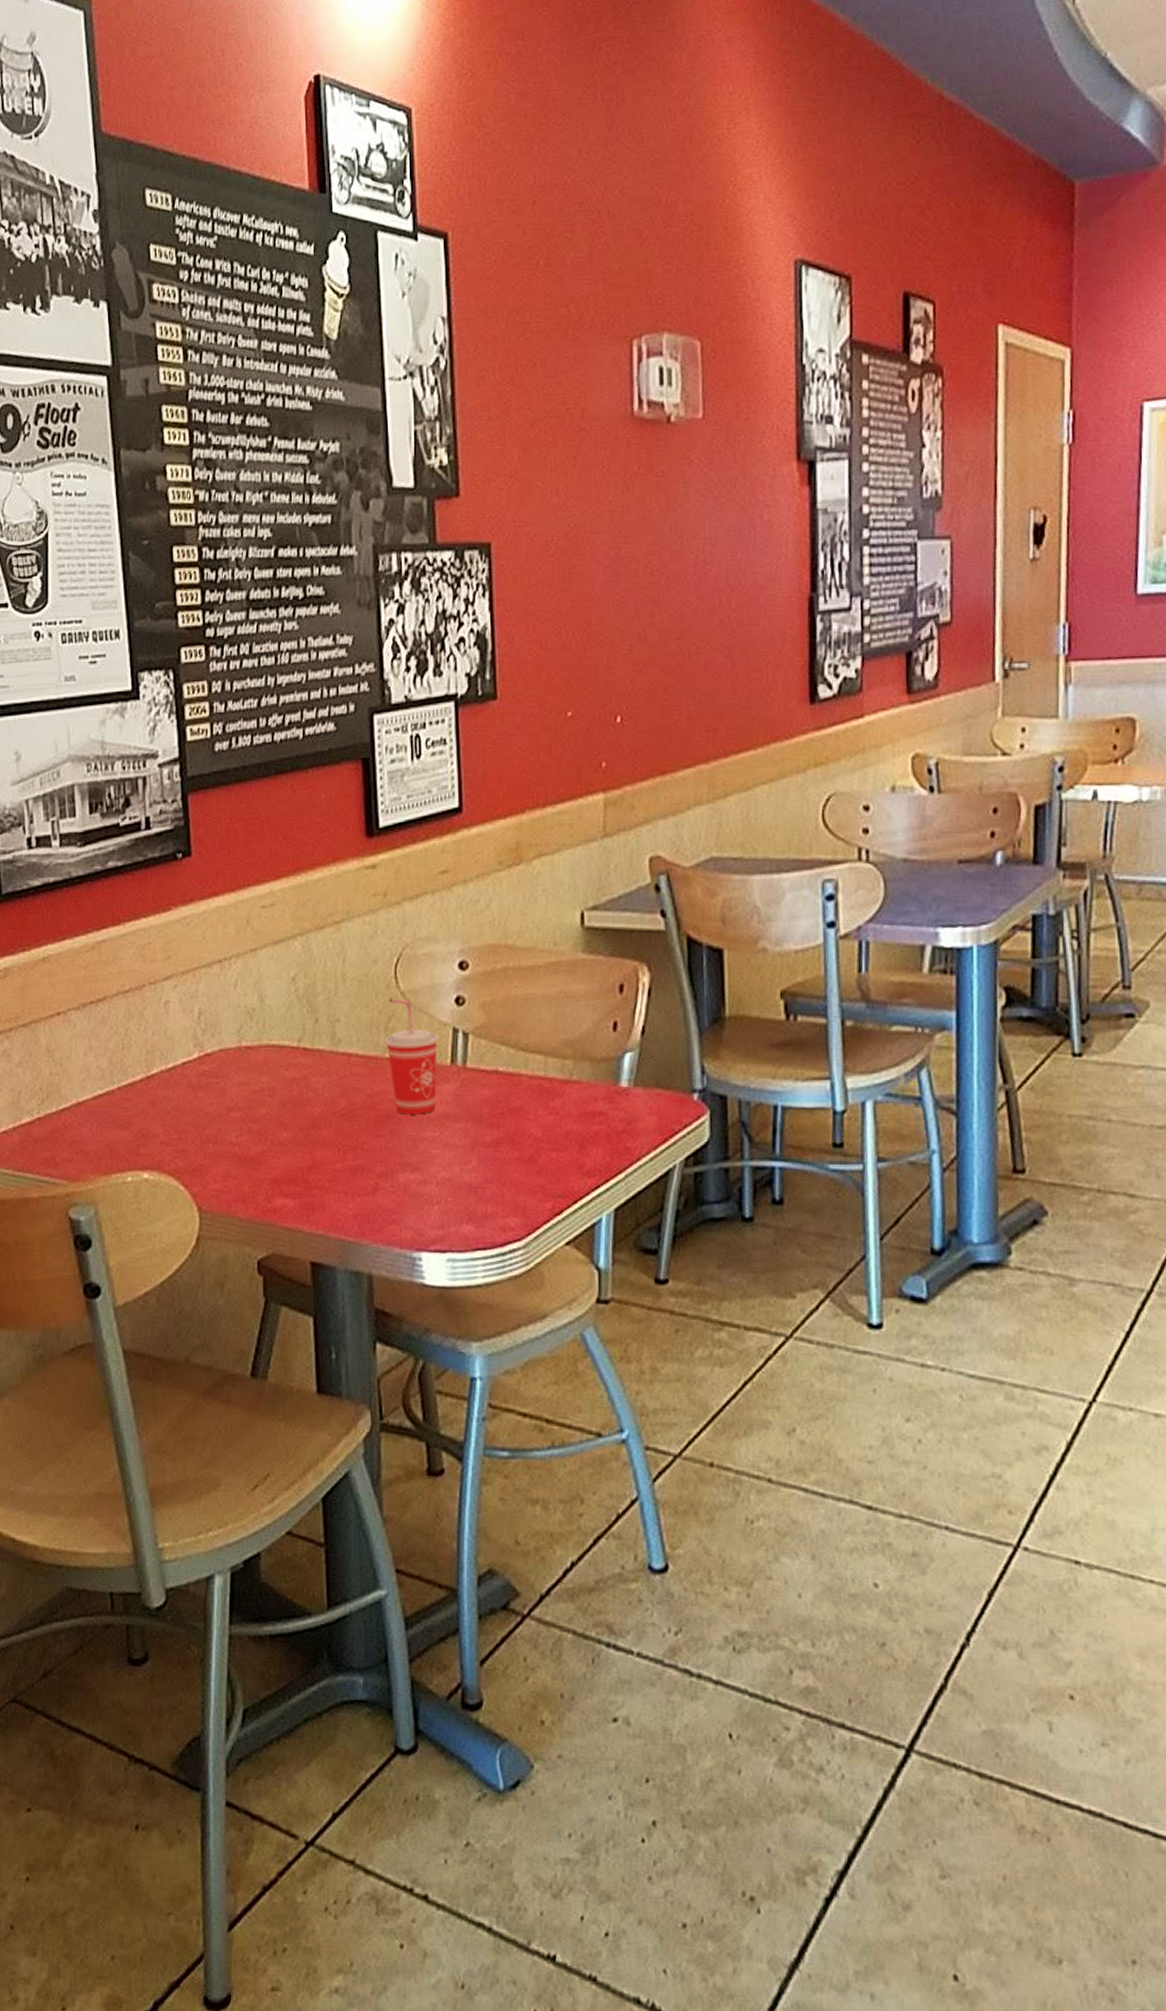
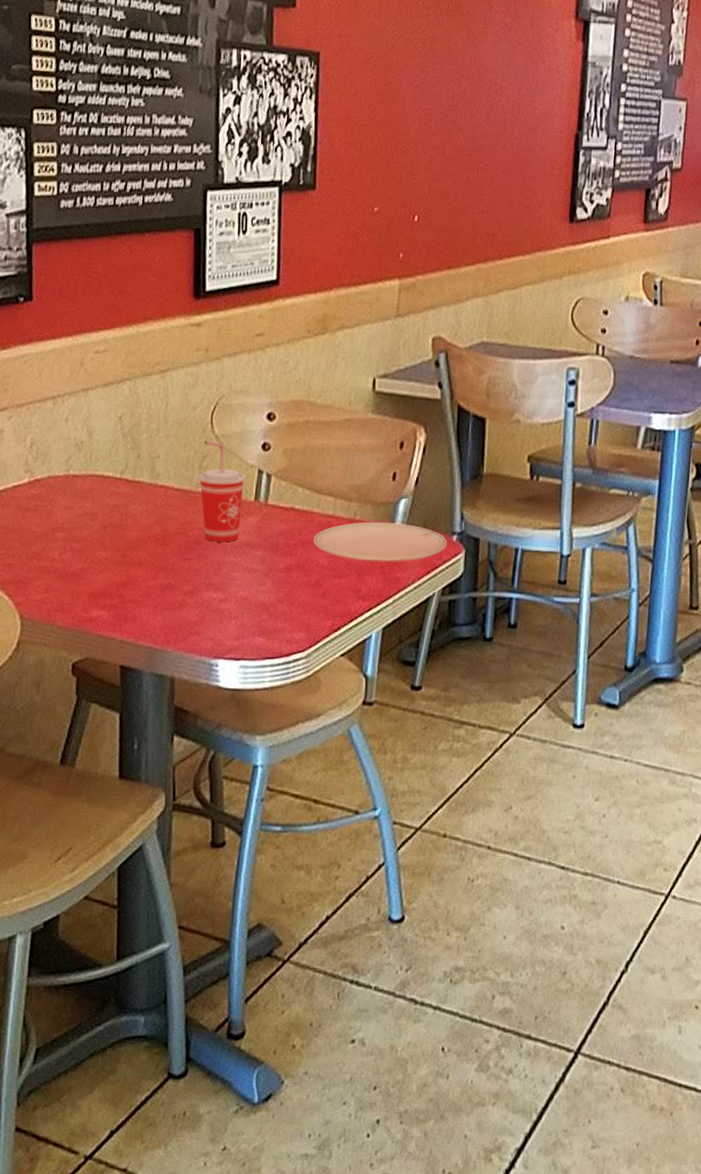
plate: none [522,1083,687,1130] -> present [313,522,448,563]

